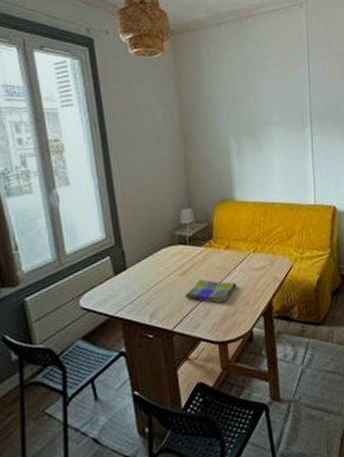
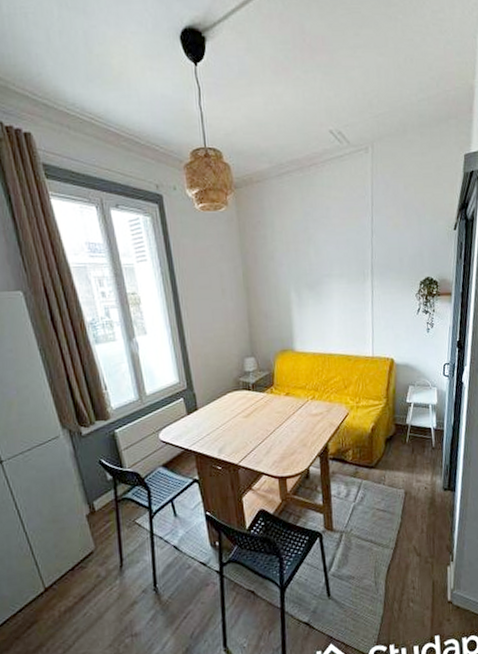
dish towel: present [184,279,237,303] -> none [248,422,296,443]

